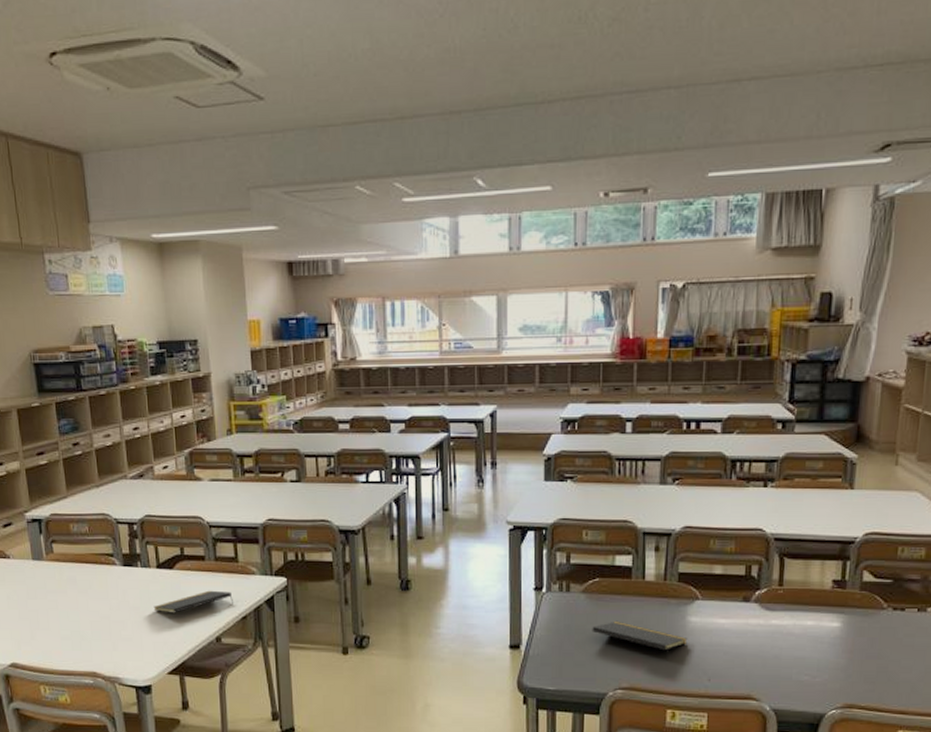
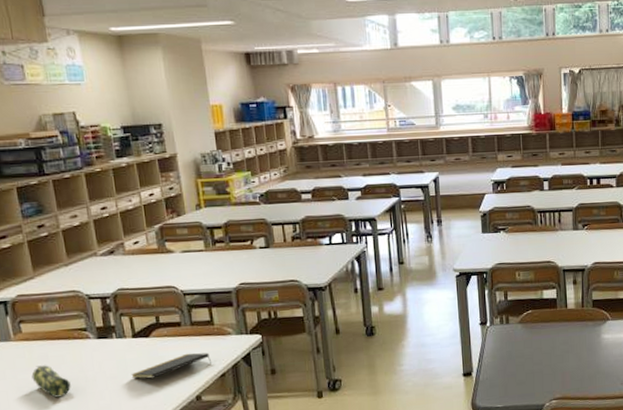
pencil case: none [60,588,96,623] -> present [31,365,71,398]
notepad: present [592,620,688,661] -> none [529,343,603,373]

